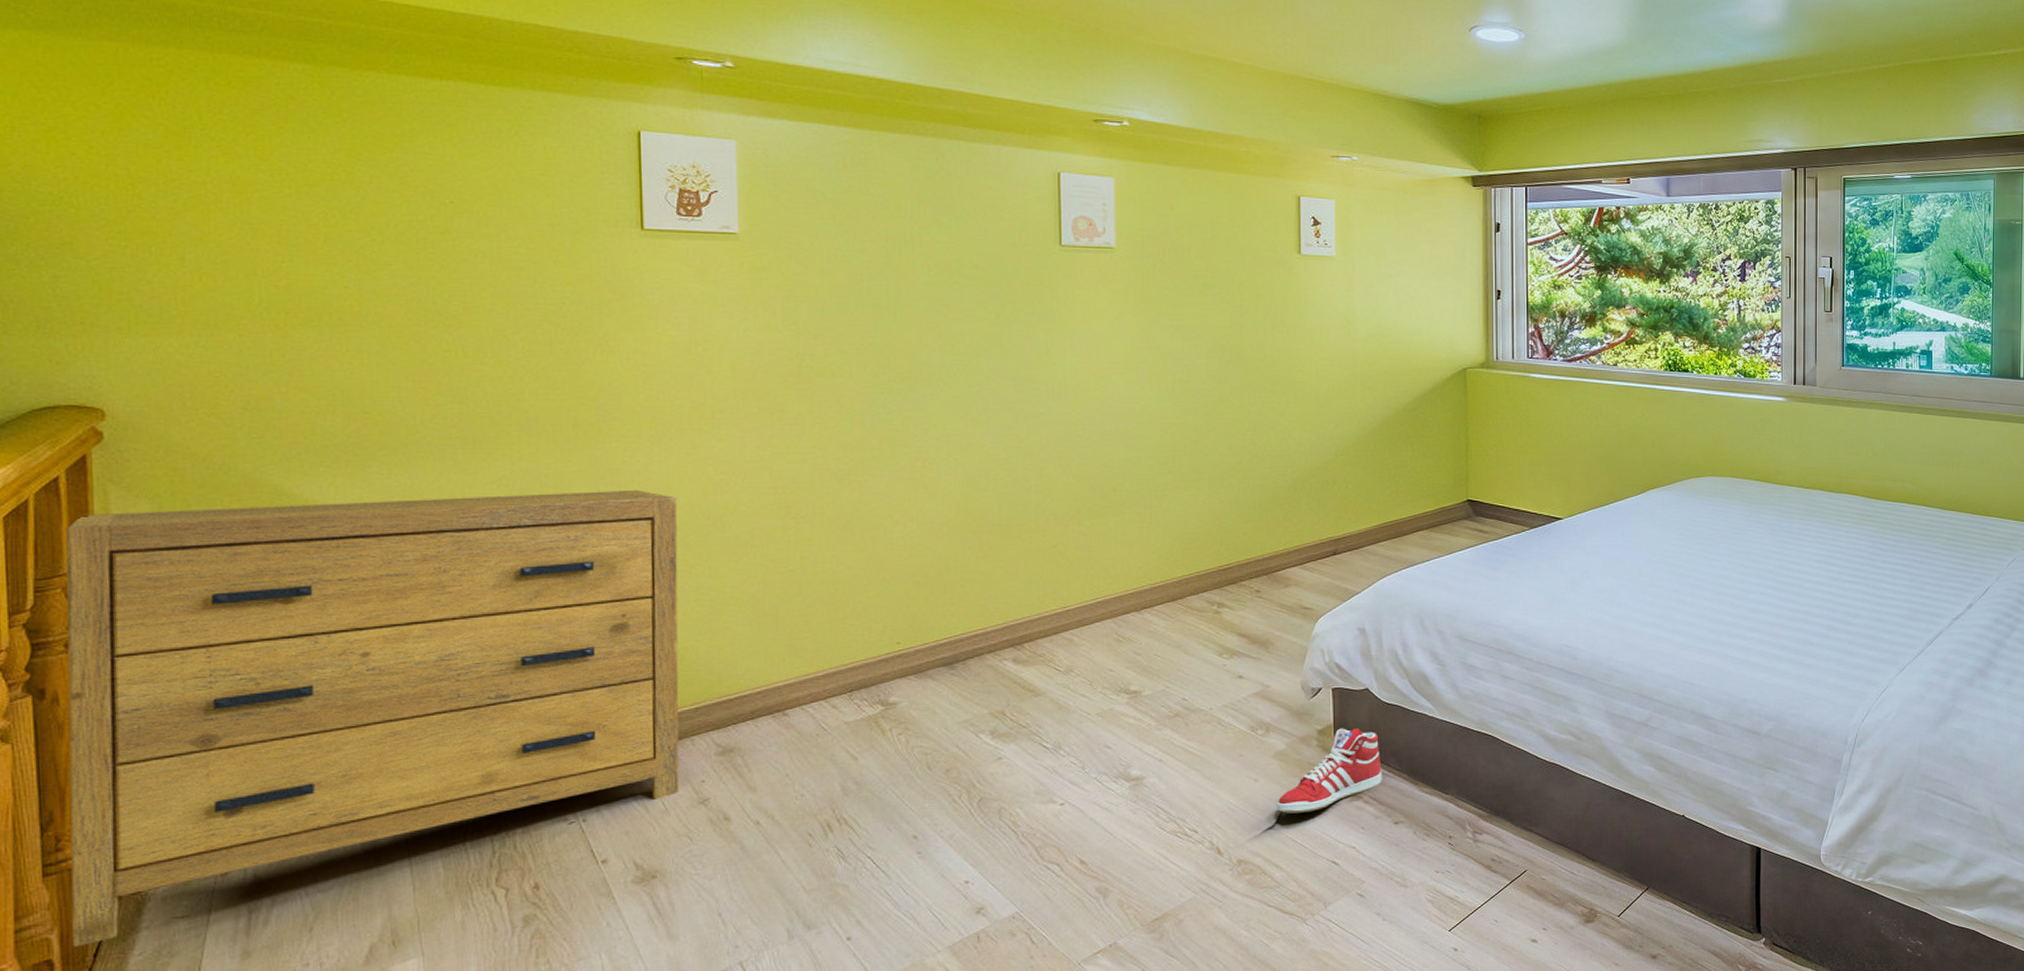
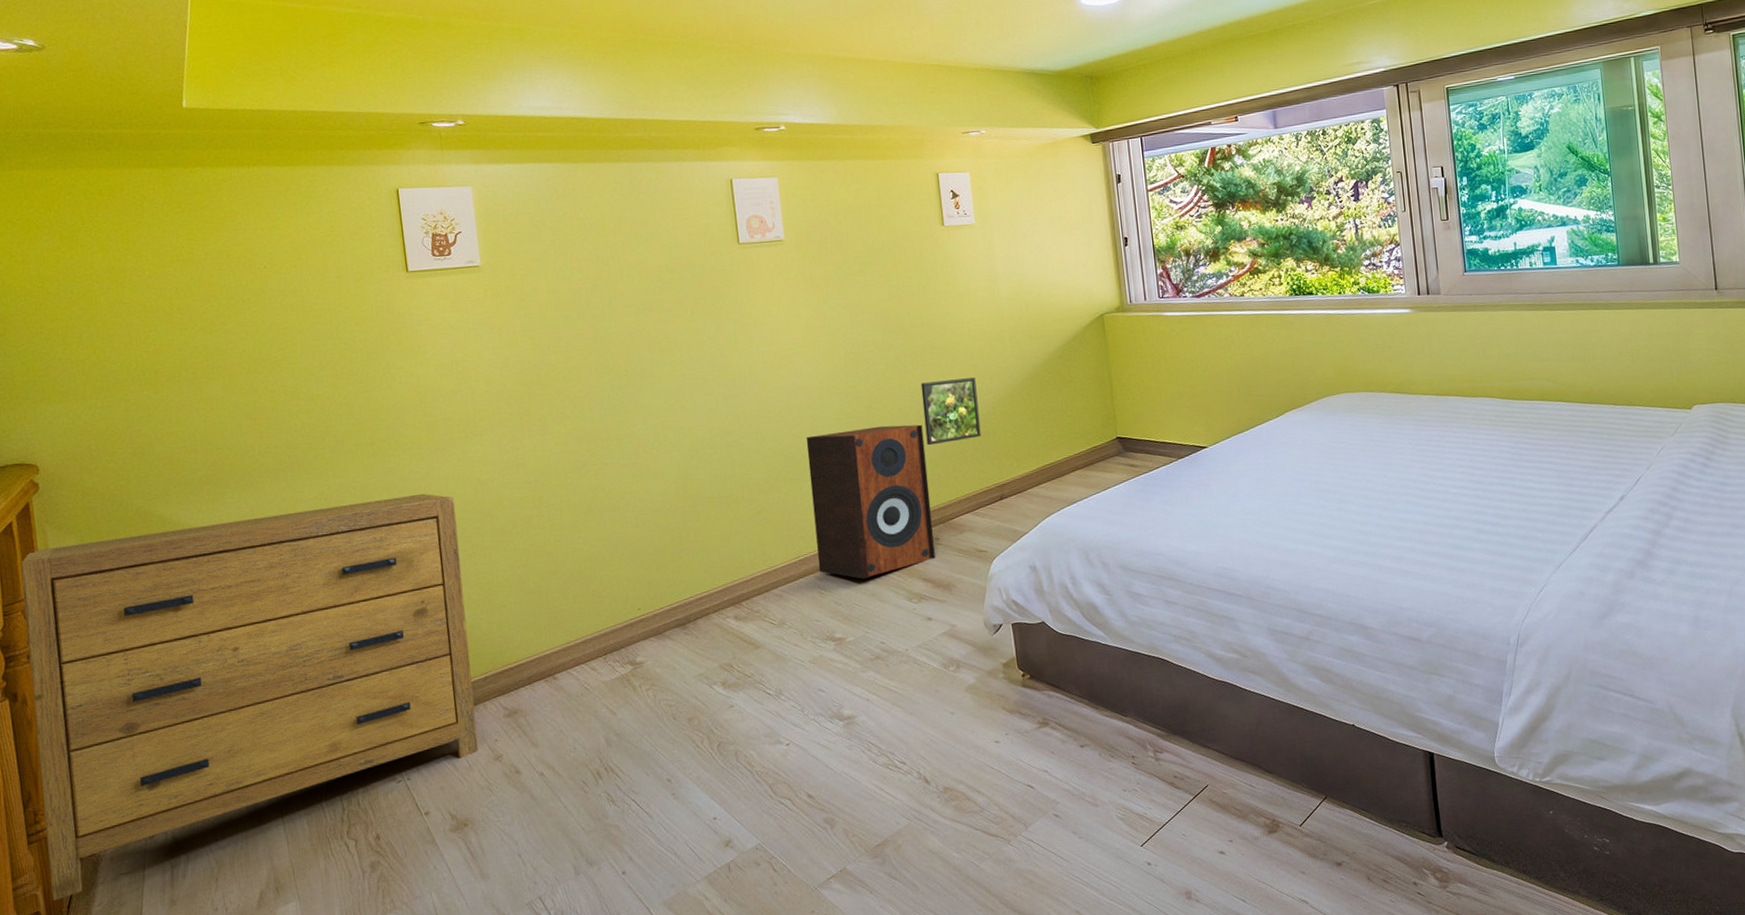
speaker: none [1118,463,1255,628] -> present [806,424,935,579]
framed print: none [1256,421,1319,490] -> present [920,377,981,446]
sneaker: present [1277,728,1382,814] -> none [973,659,1065,743]

